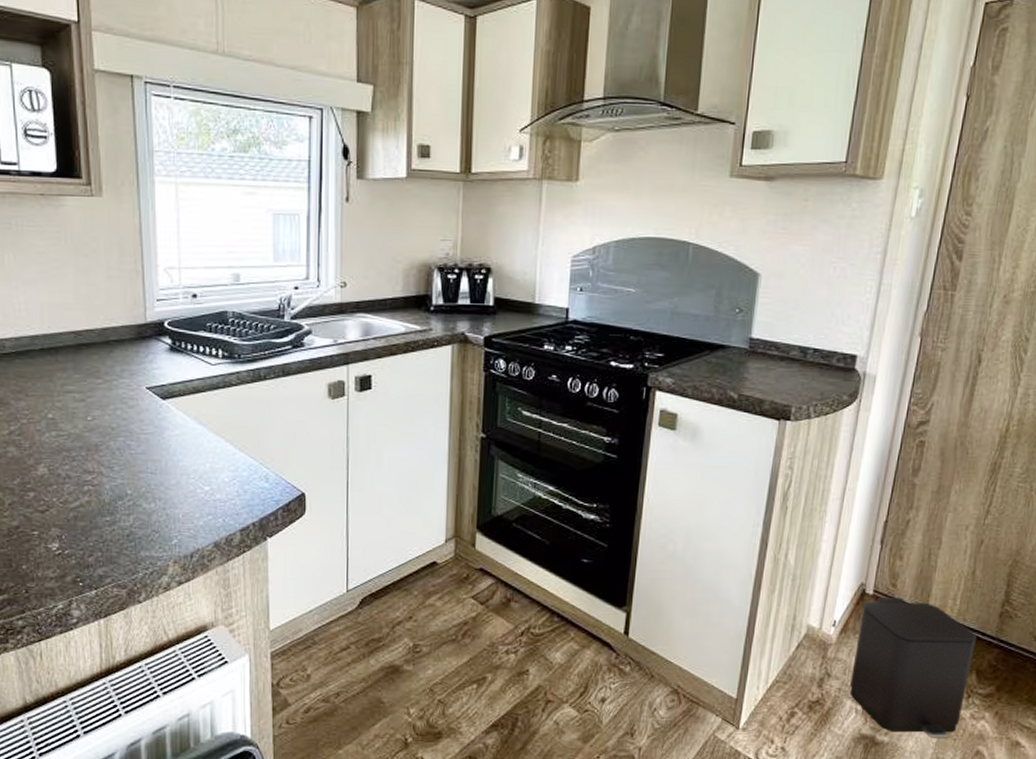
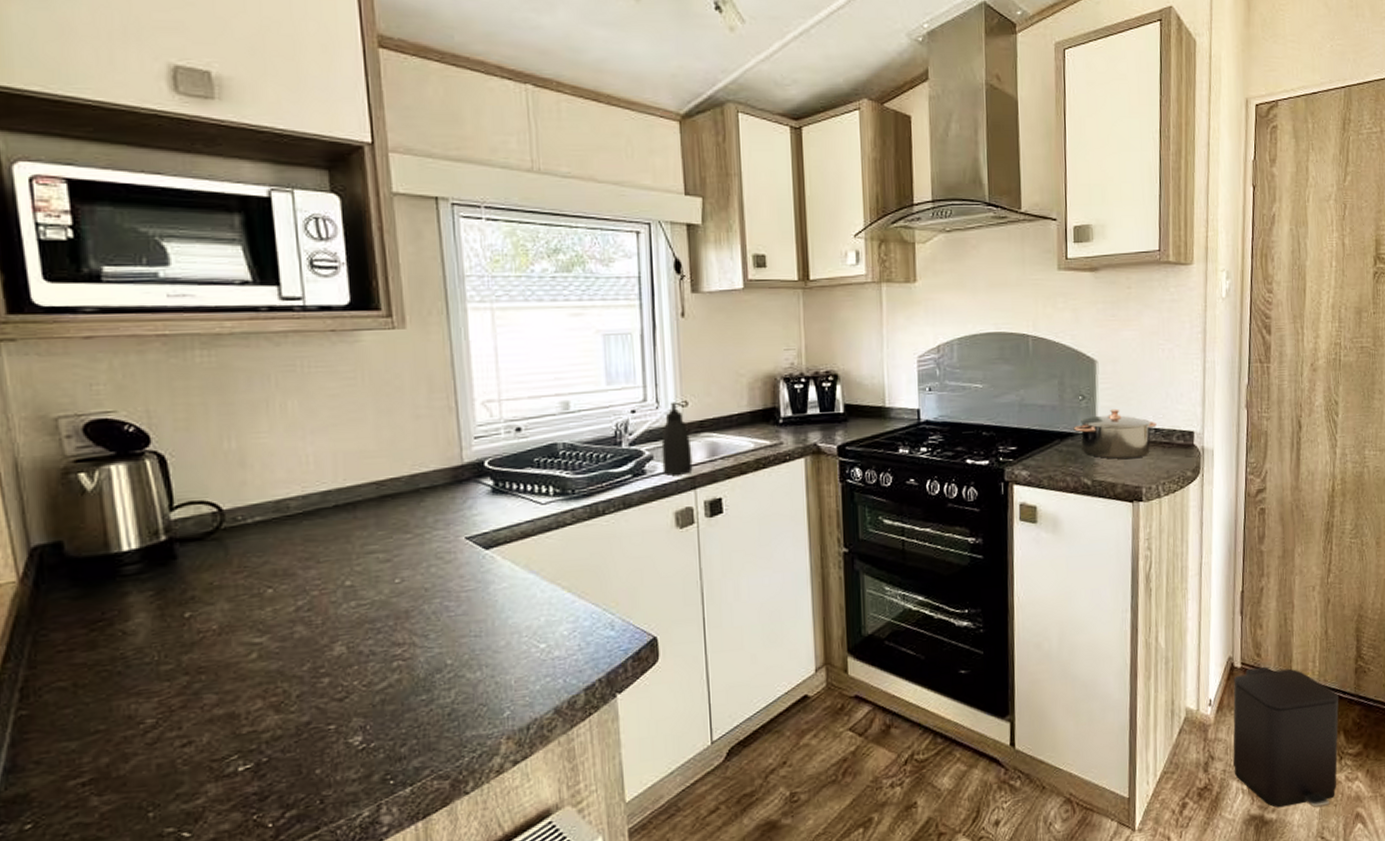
soap dispenser: none [319,282,347,350] -> present [661,402,693,476]
cooking pot: none [725,324,817,377] -> present [1073,408,1157,459]

